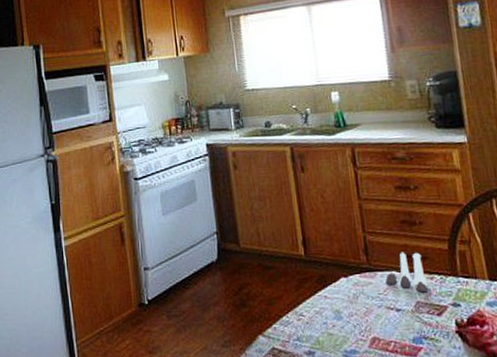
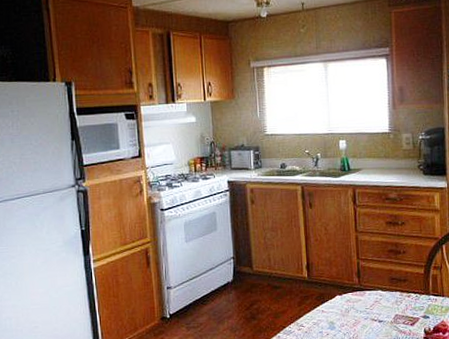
salt and pepper shaker set: present [386,252,429,293] -> none [372,275,406,308]

